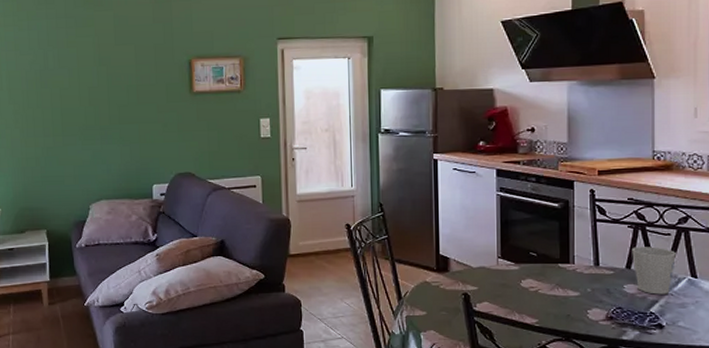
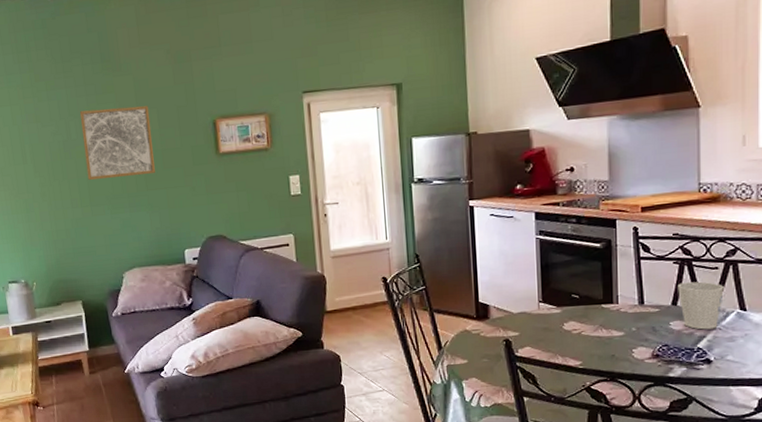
wall art: none [58,41,129,110] -> present [79,106,155,180]

